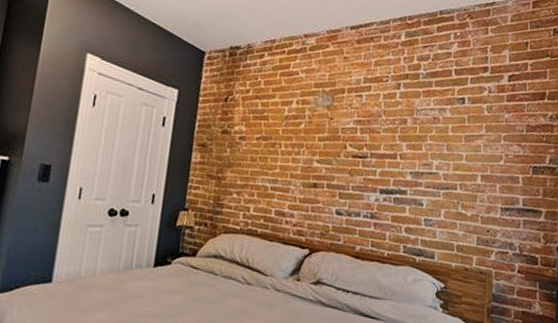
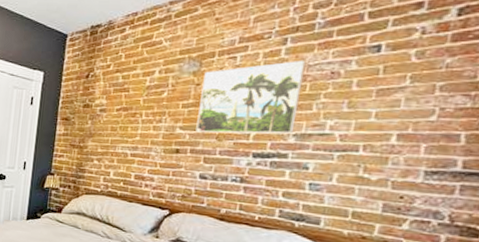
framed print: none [331,104,415,172] -> present [195,60,306,134]

